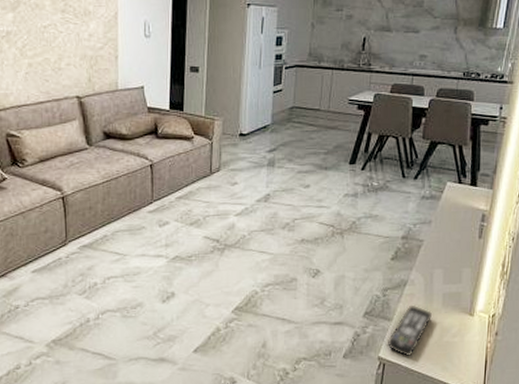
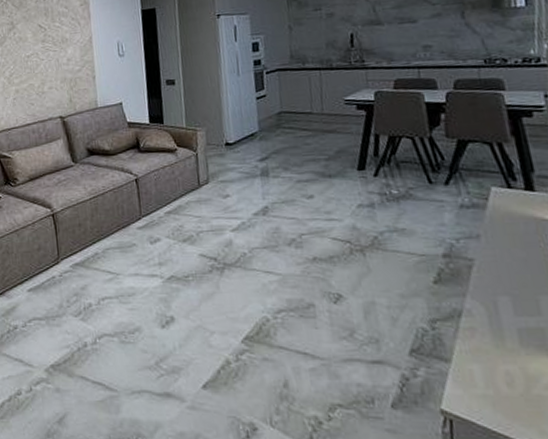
remote control: present [387,304,433,357] -> none [448,342,510,413]

